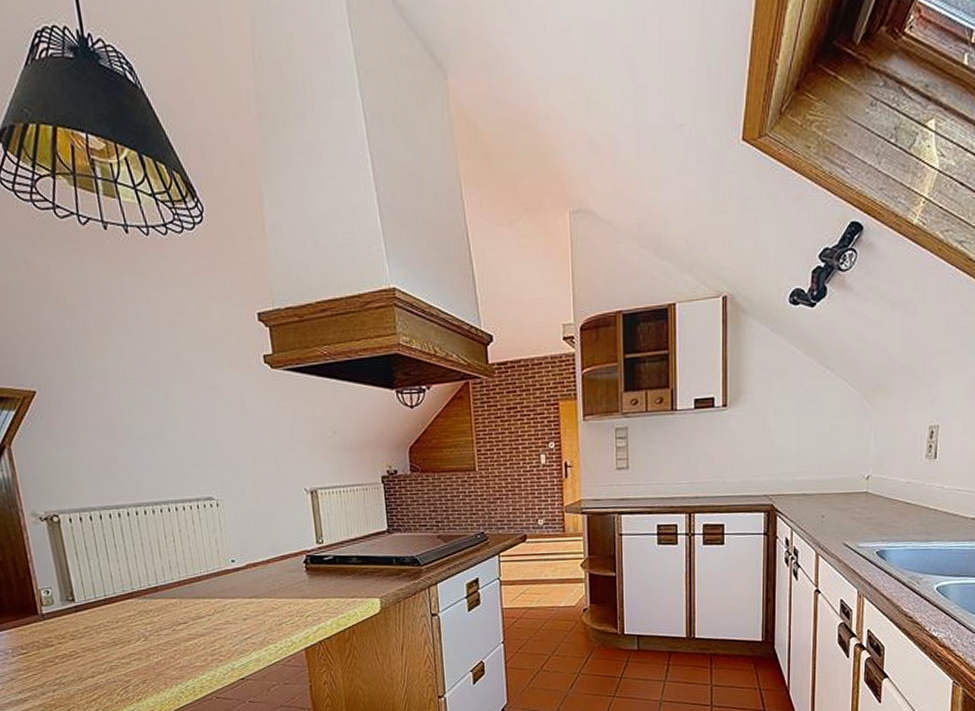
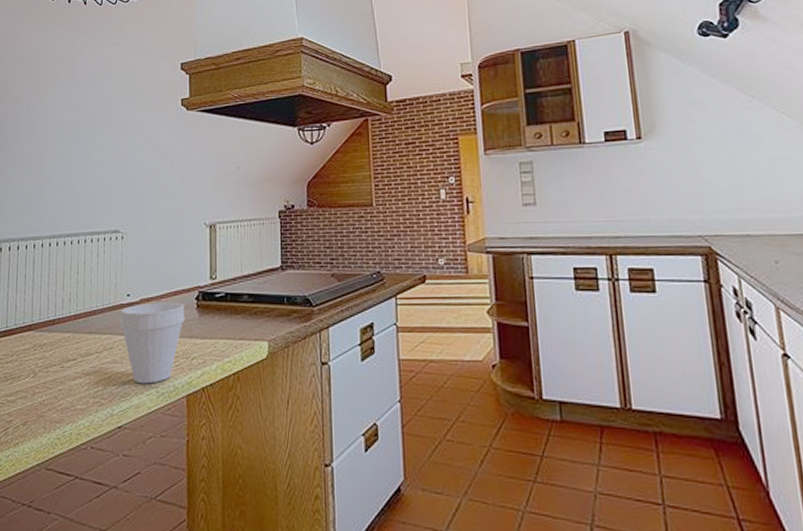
cup: none [227,566,295,641] -> present [120,302,185,384]

